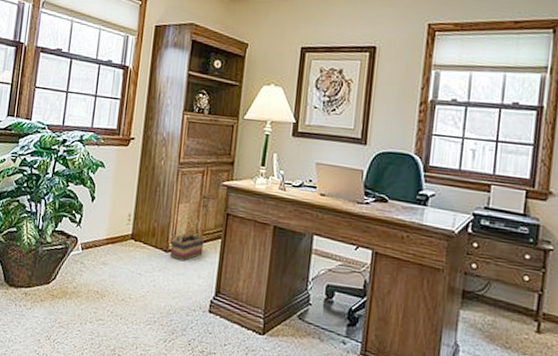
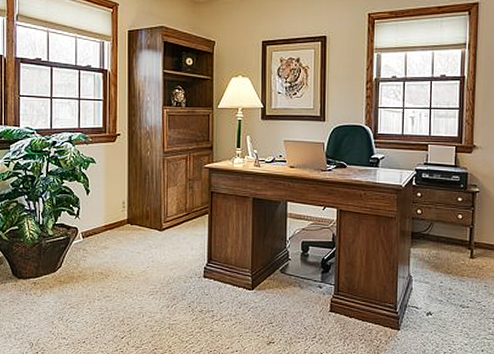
basket: present [169,214,205,261] -> none [164,196,193,237]

